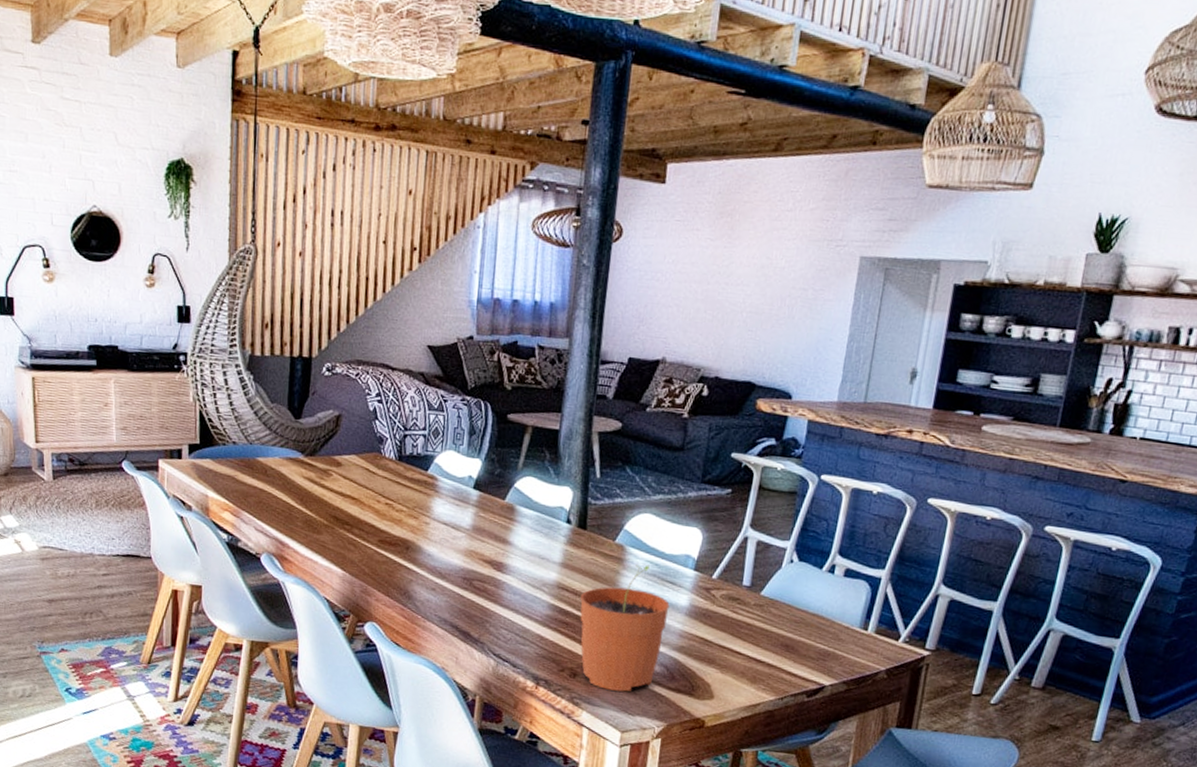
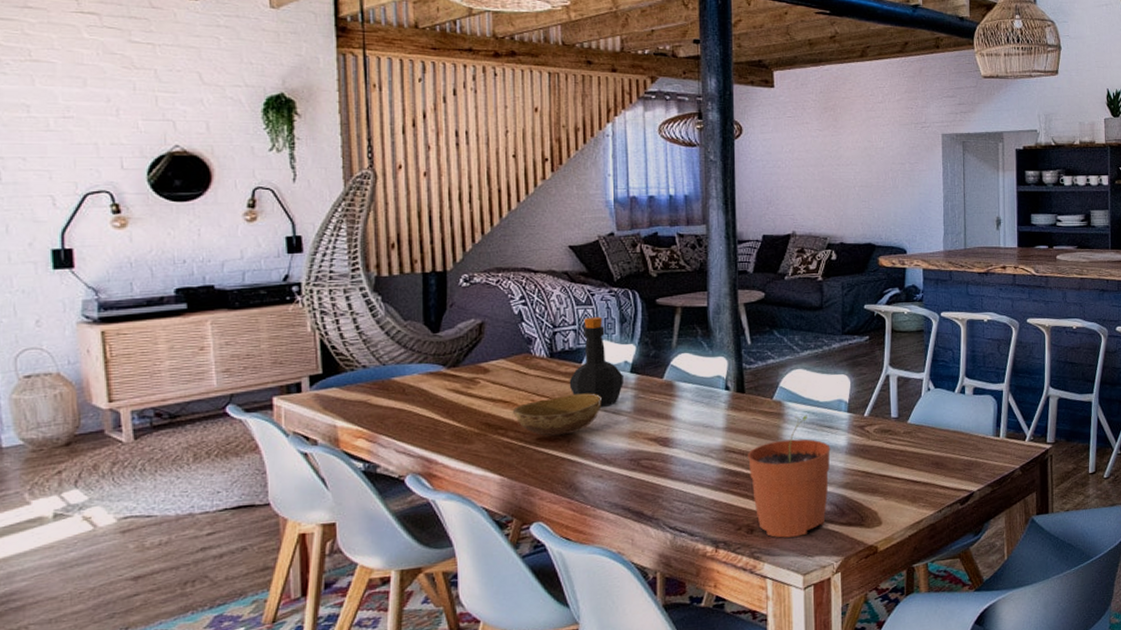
bowl: none [359,501,443,542] -> present [513,393,602,436]
bottle: none [413,424,466,520] -> present [569,317,623,407]

